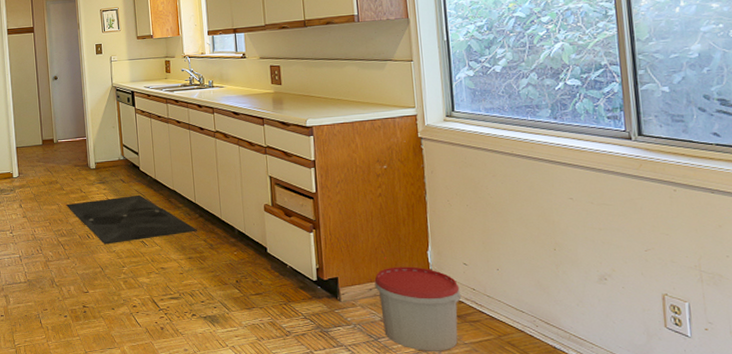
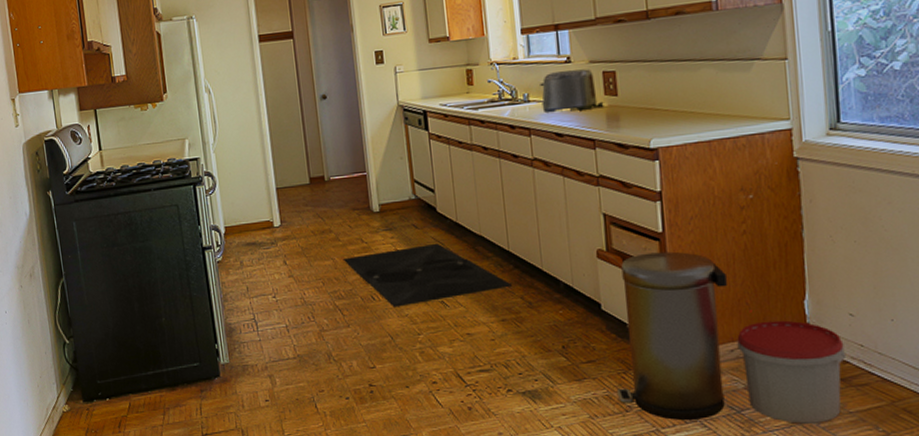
toaster: none [221,63,271,97] -> present [540,69,604,114]
pedal bin: none [278,208,367,344] -> present [616,251,727,420]

